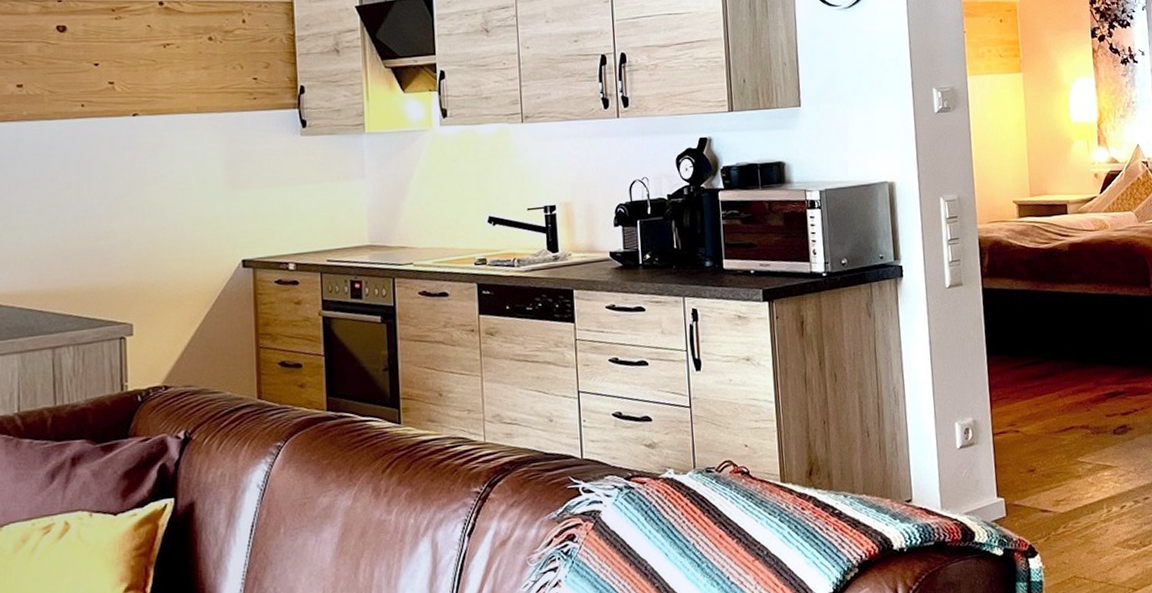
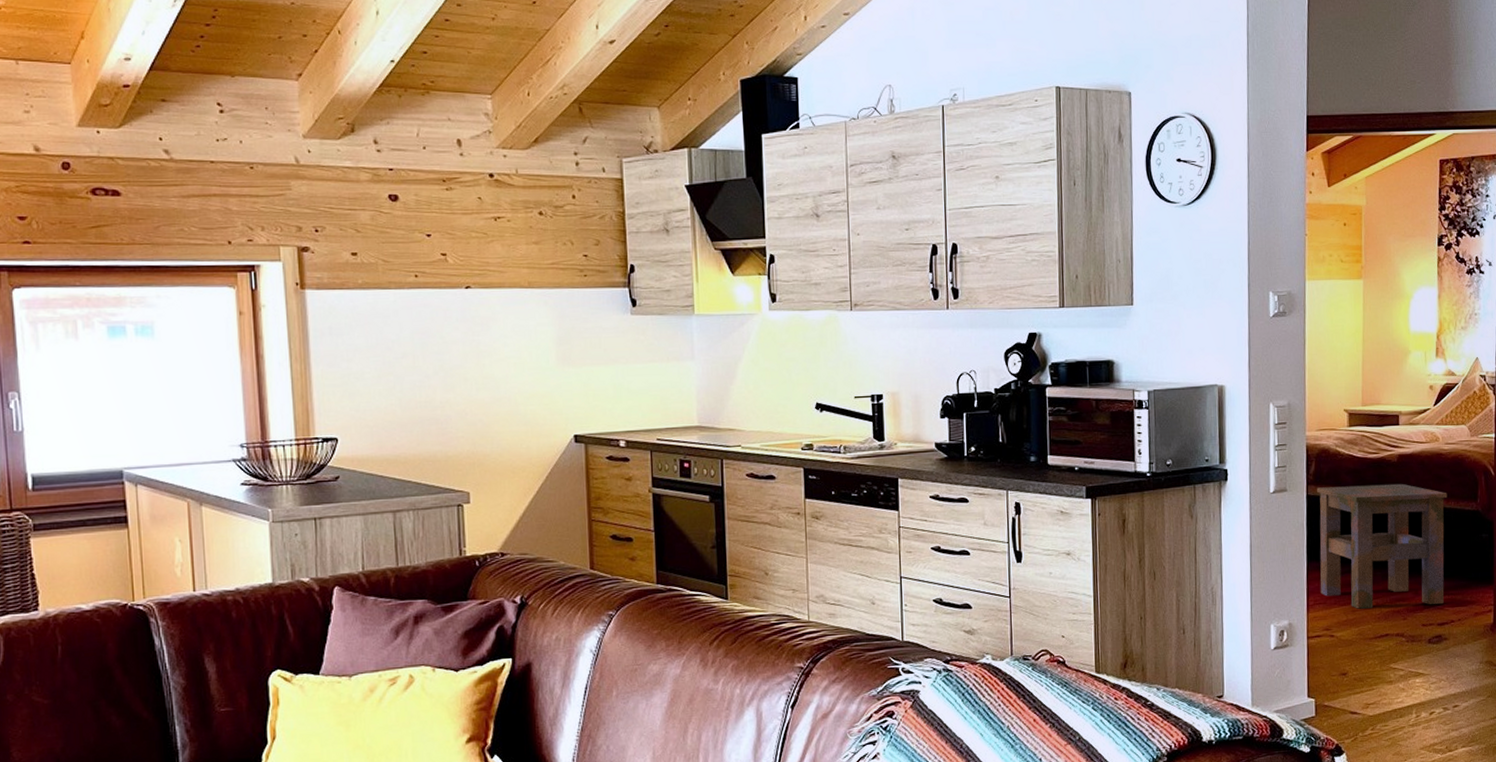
side table: none [992,272,1126,402] -> present [1317,483,1447,609]

